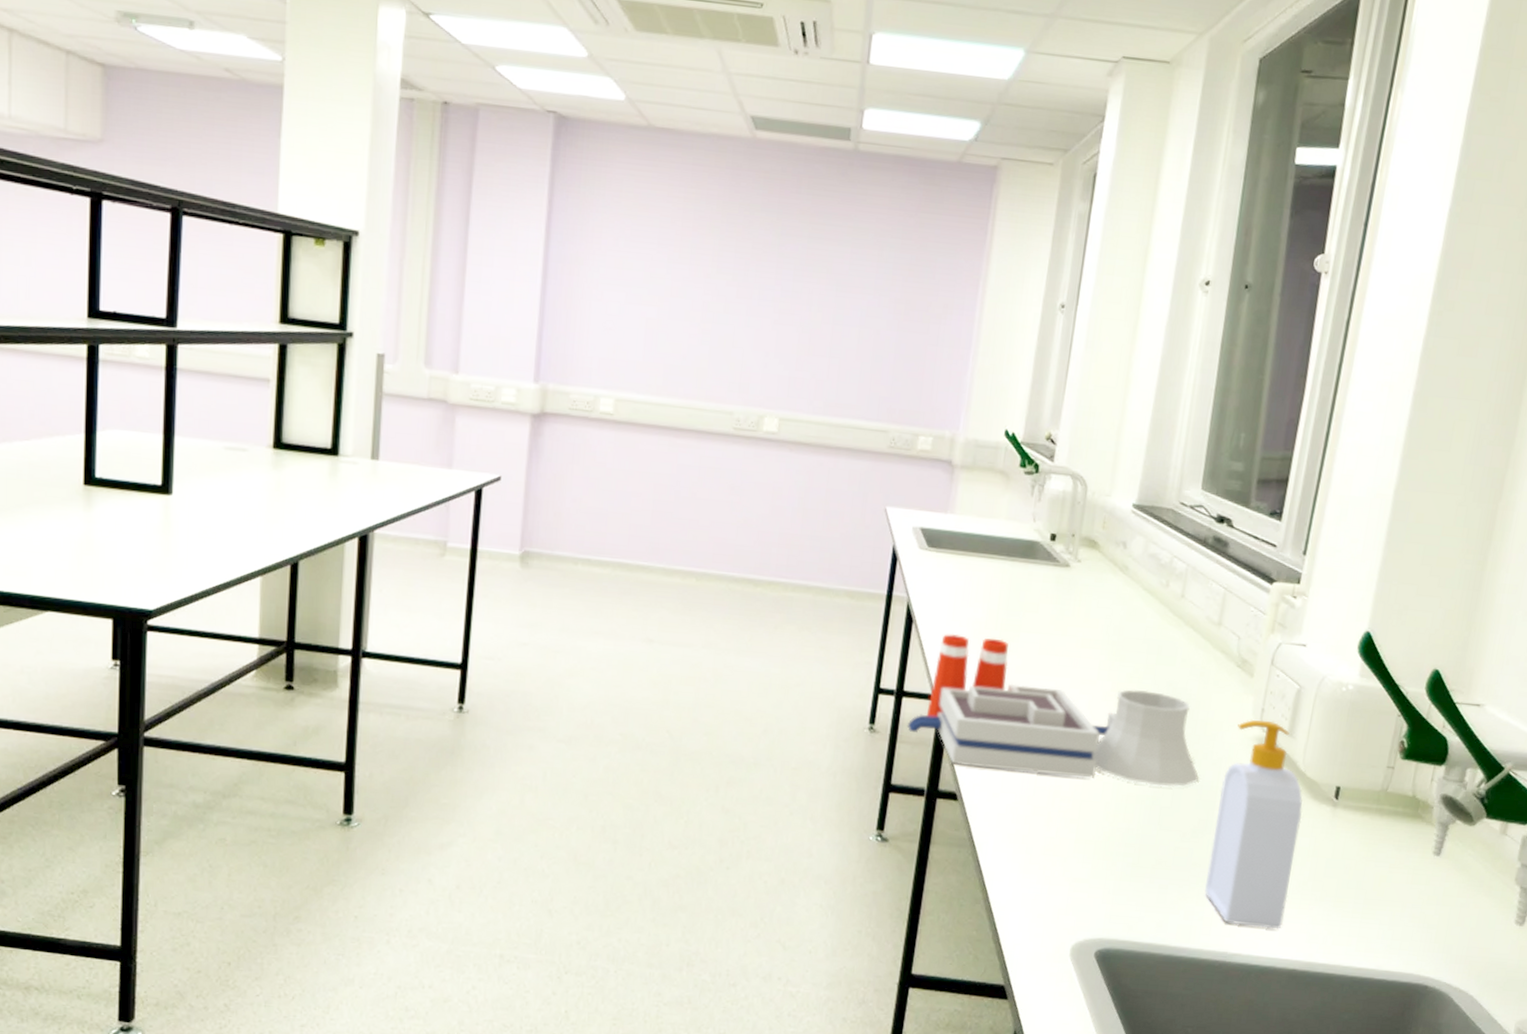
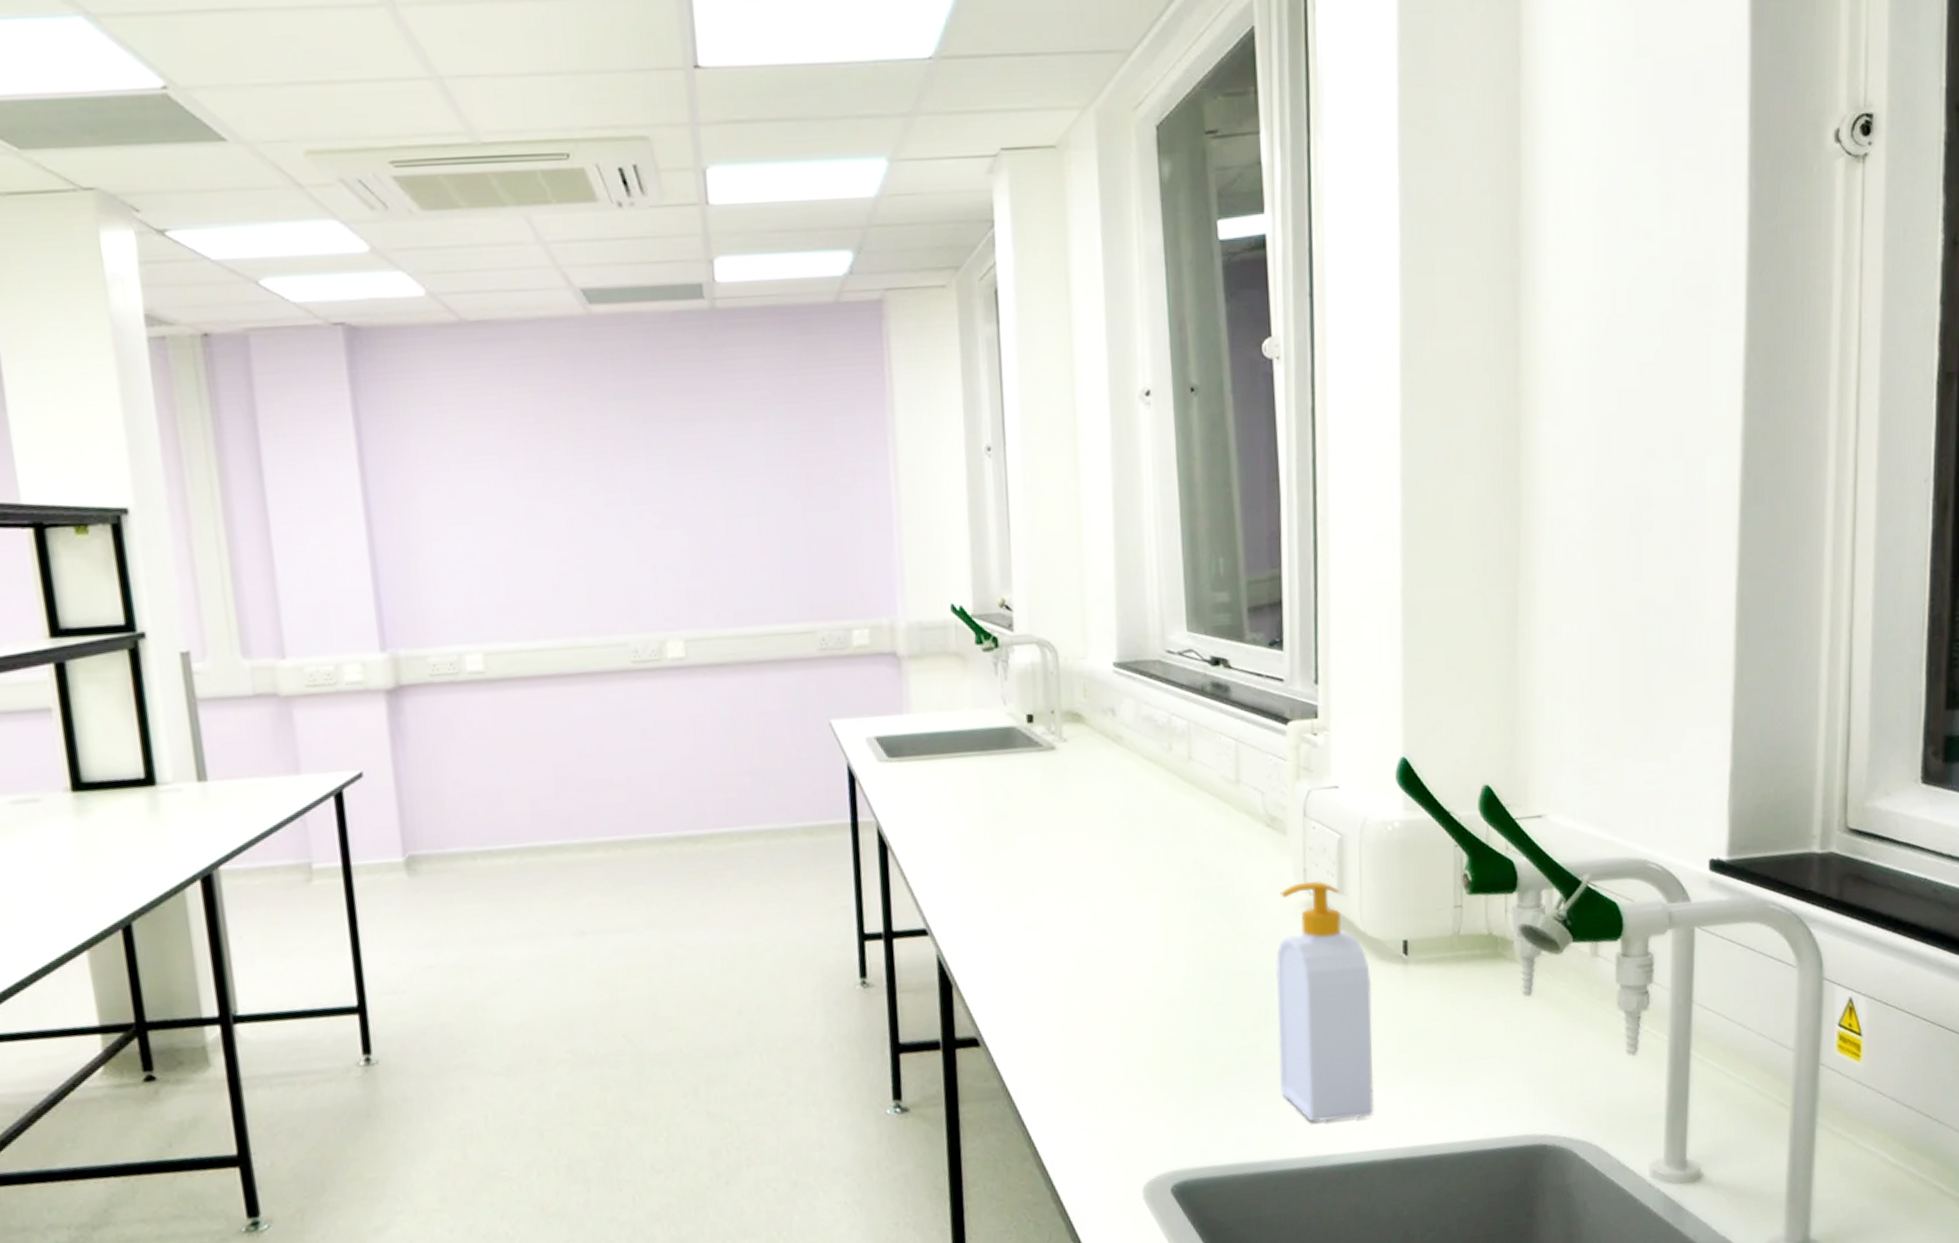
laboratory equipment: present [907,633,1200,787] -> none [904,848,1250,1005]

